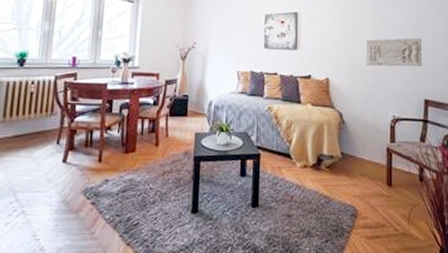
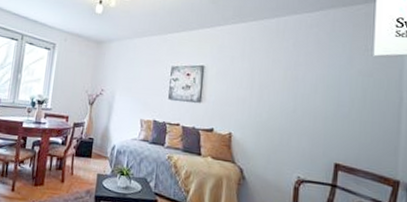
relief sculpture: present [365,37,422,67] -> none [272,97,337,128]

